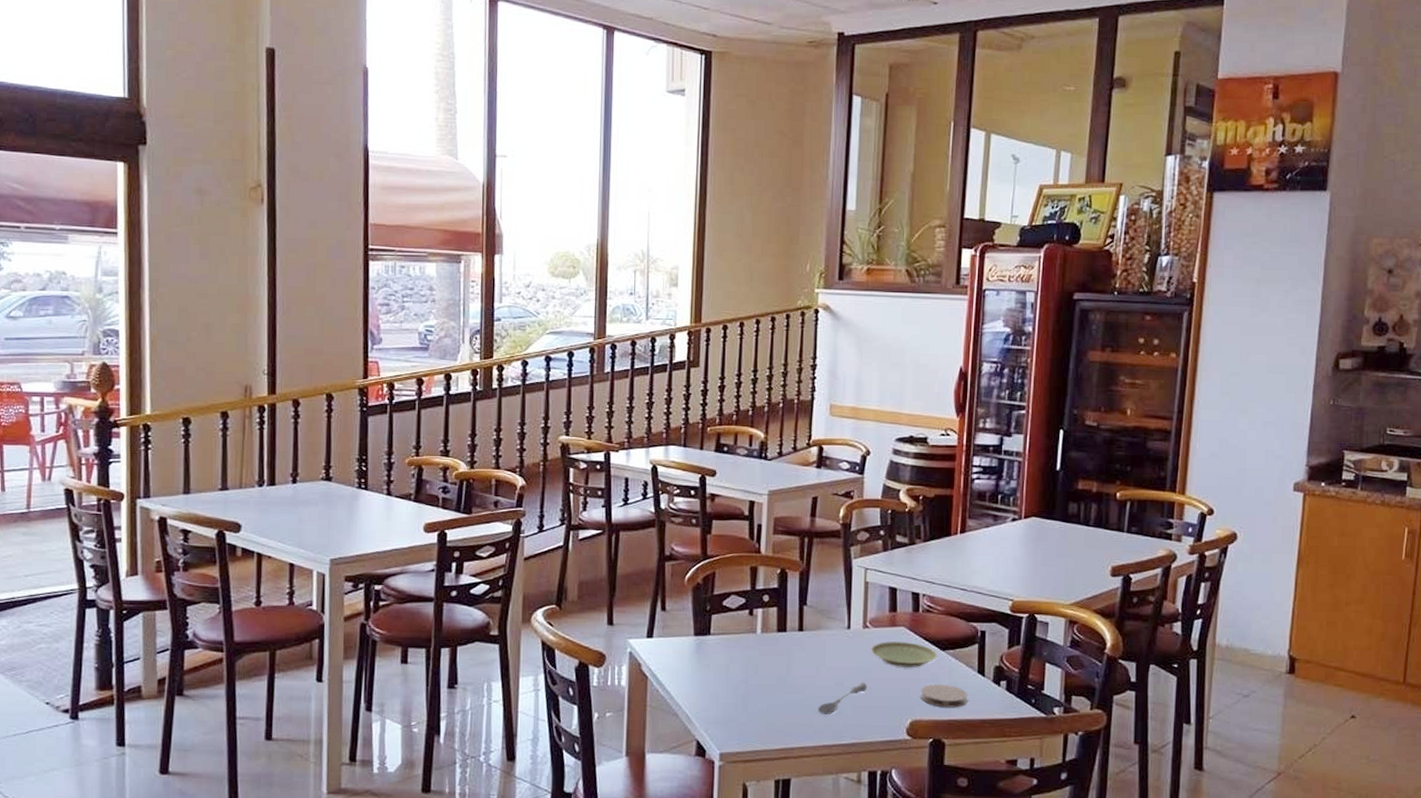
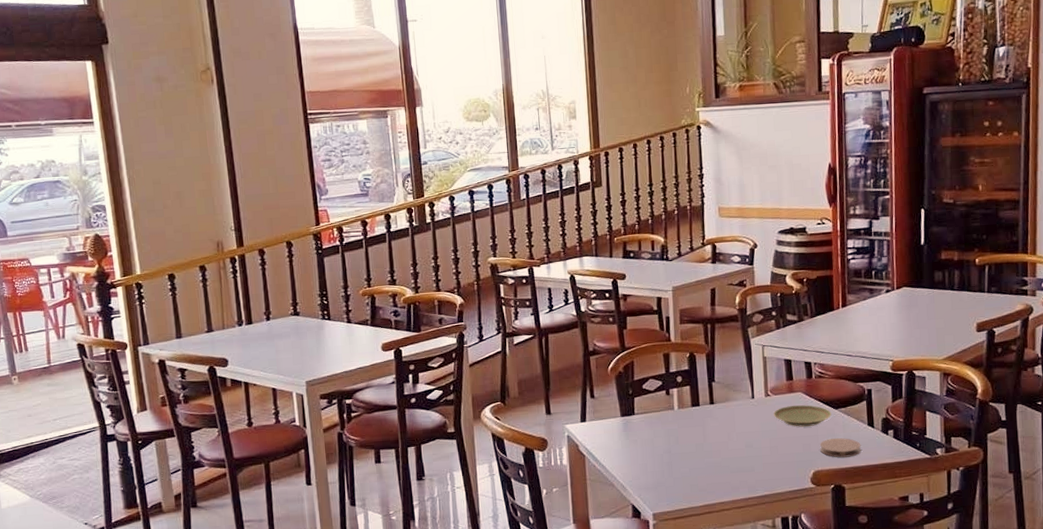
soupspoon: present [817,682,868,715] -> none [732,442,774,473]

